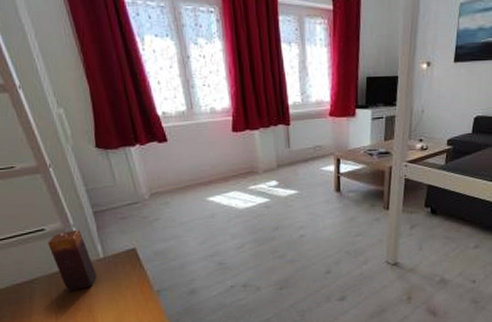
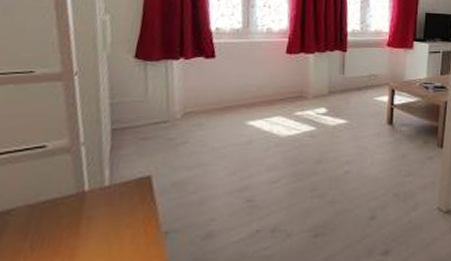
candle: present [48,229,97,292] -> none [43,149,95,229]

